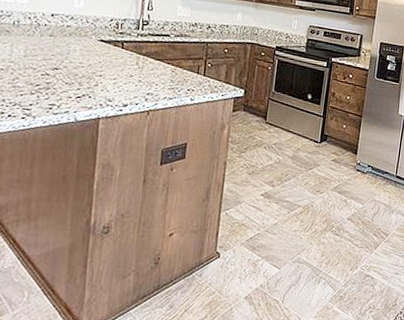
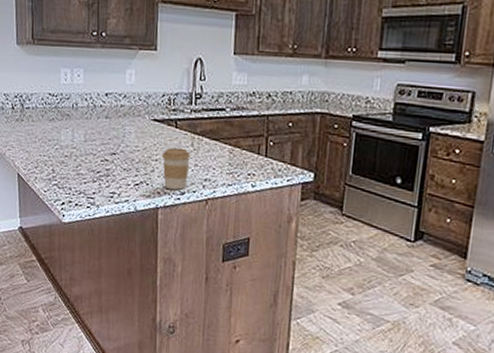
coffee cup: none [106,65,135,102] -> present [161,147,191,190]

